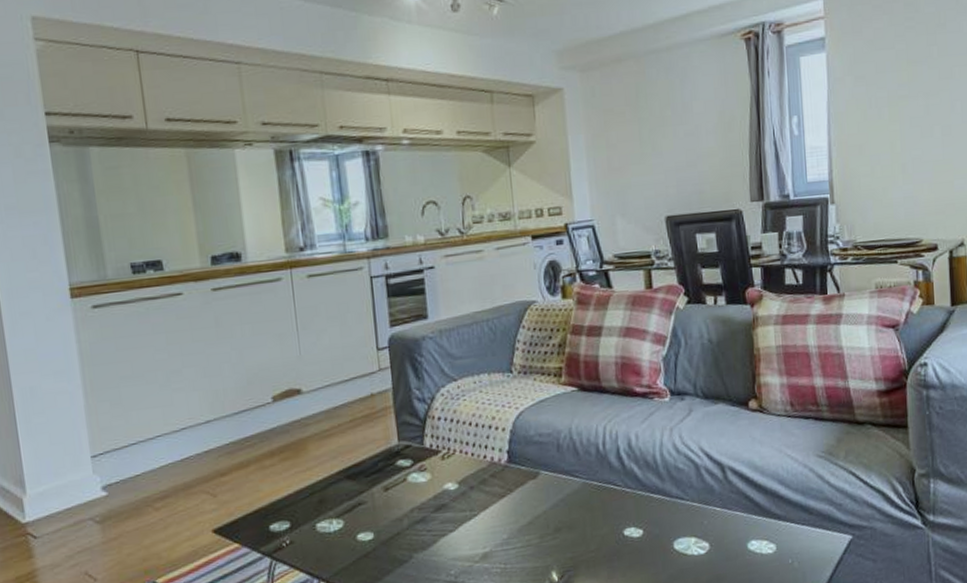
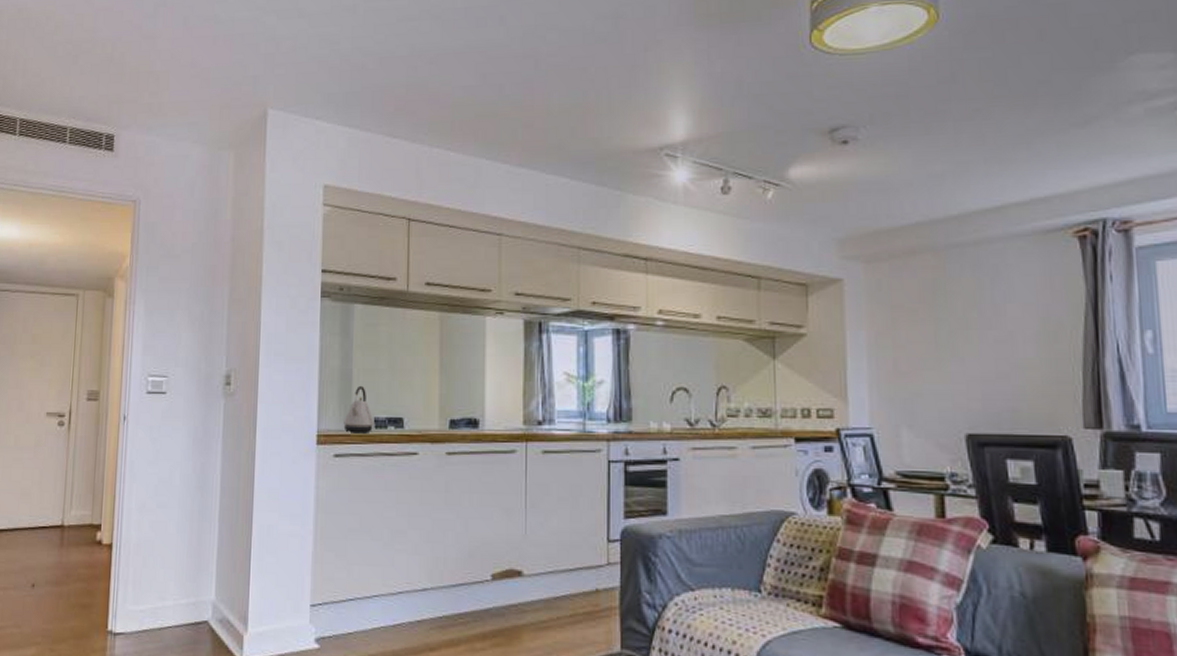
kettle: none [97,232,131,282] -> present [343,385,374,434]

